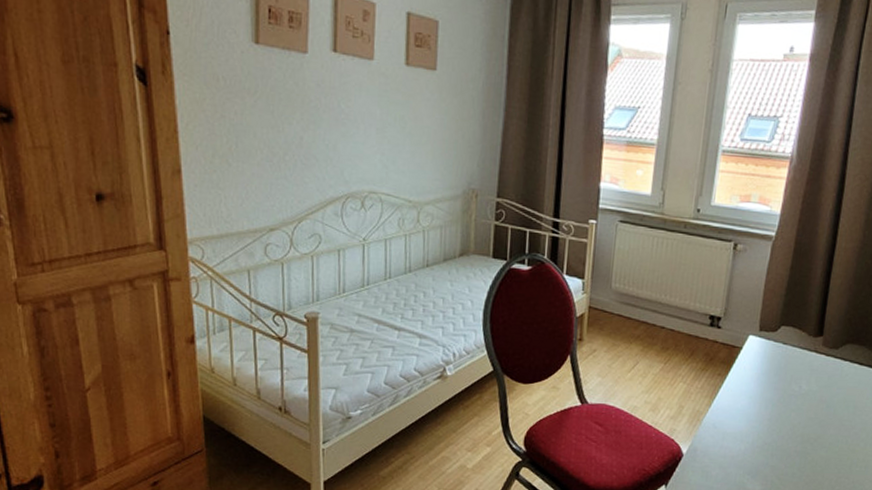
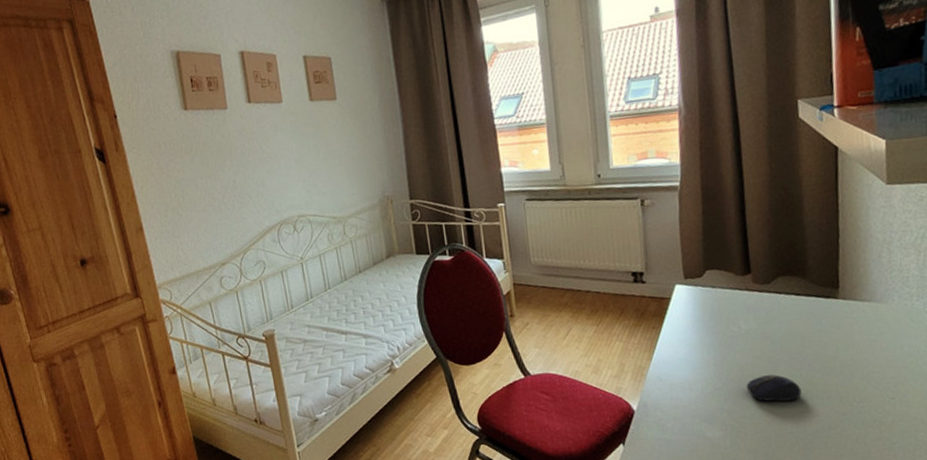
computer mouse: none [794,437,844,465] -> present [746,374,802,402]

